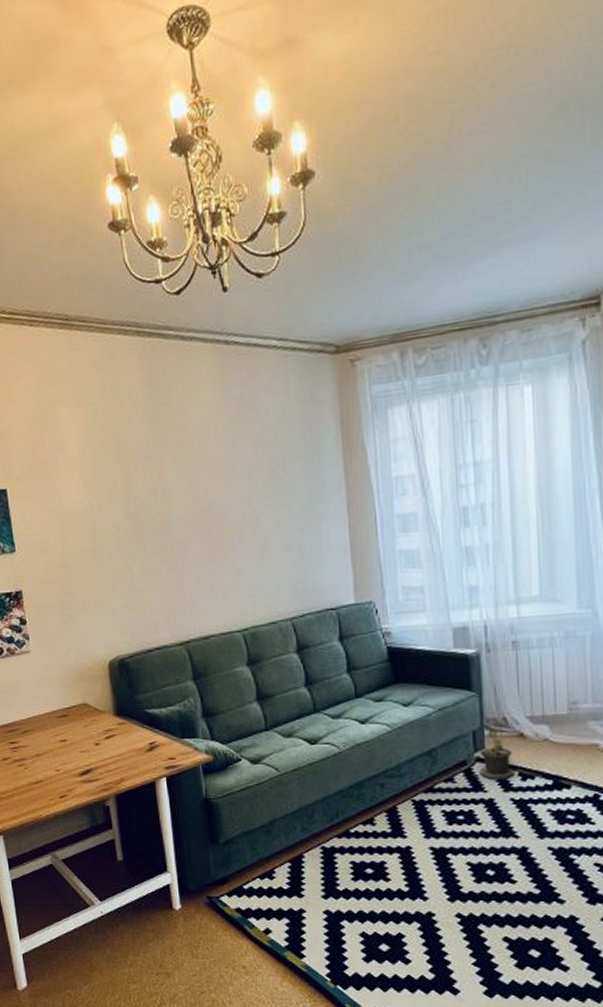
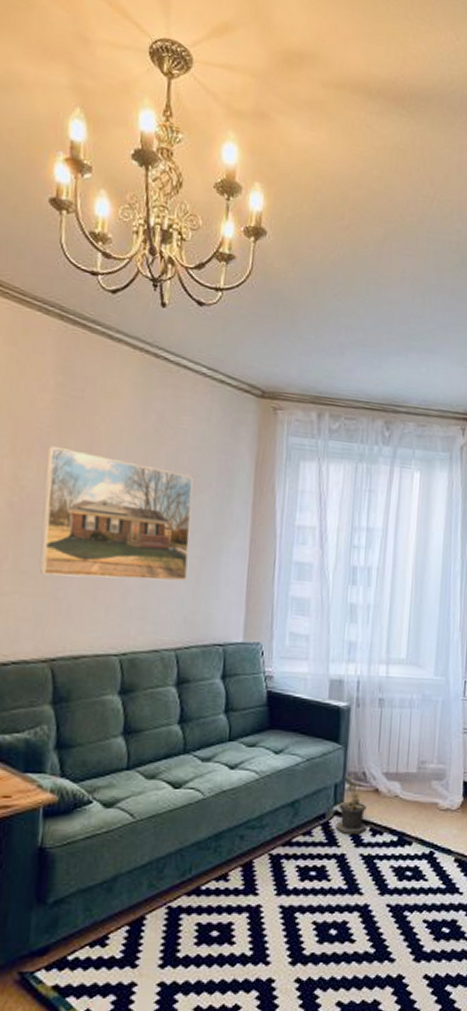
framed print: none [149,451,291,571] -> present [40,445,193,581]

